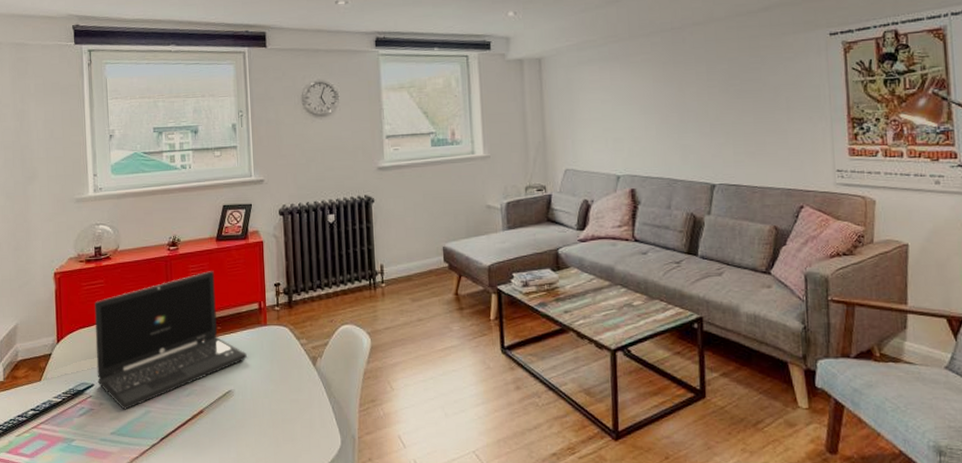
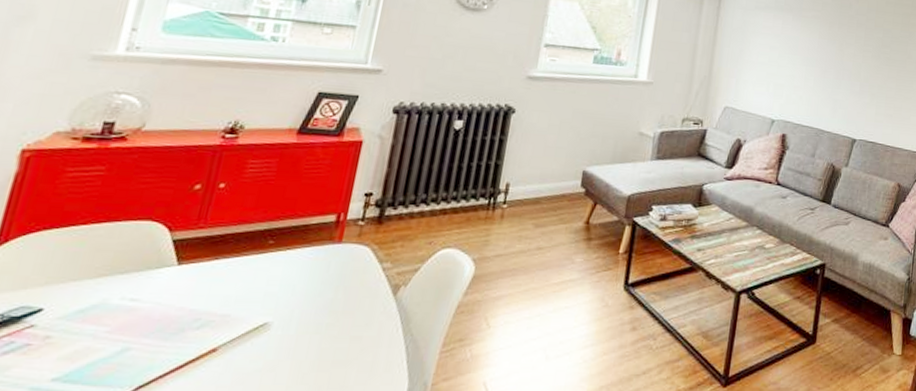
laptop: present [94,271,247,410] -> none [50,169,304,346]

